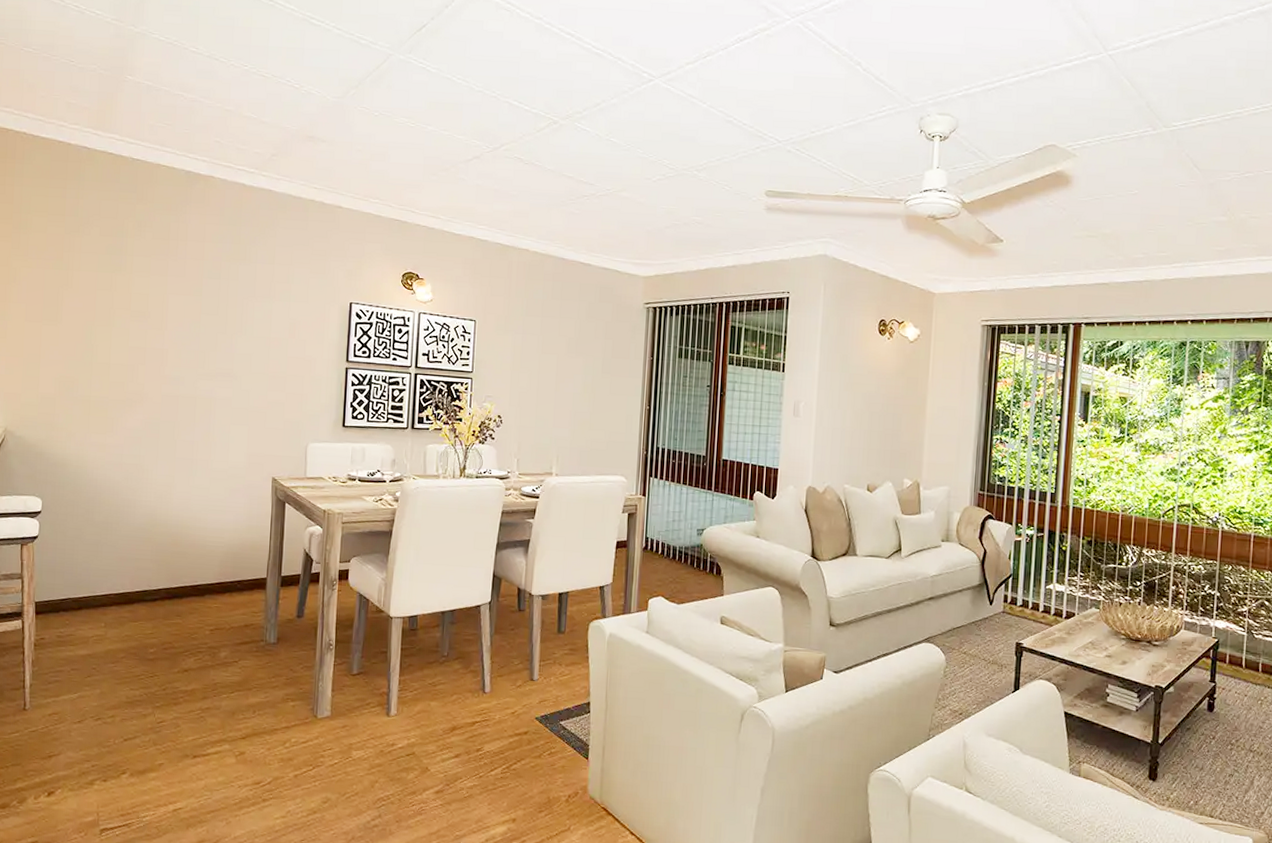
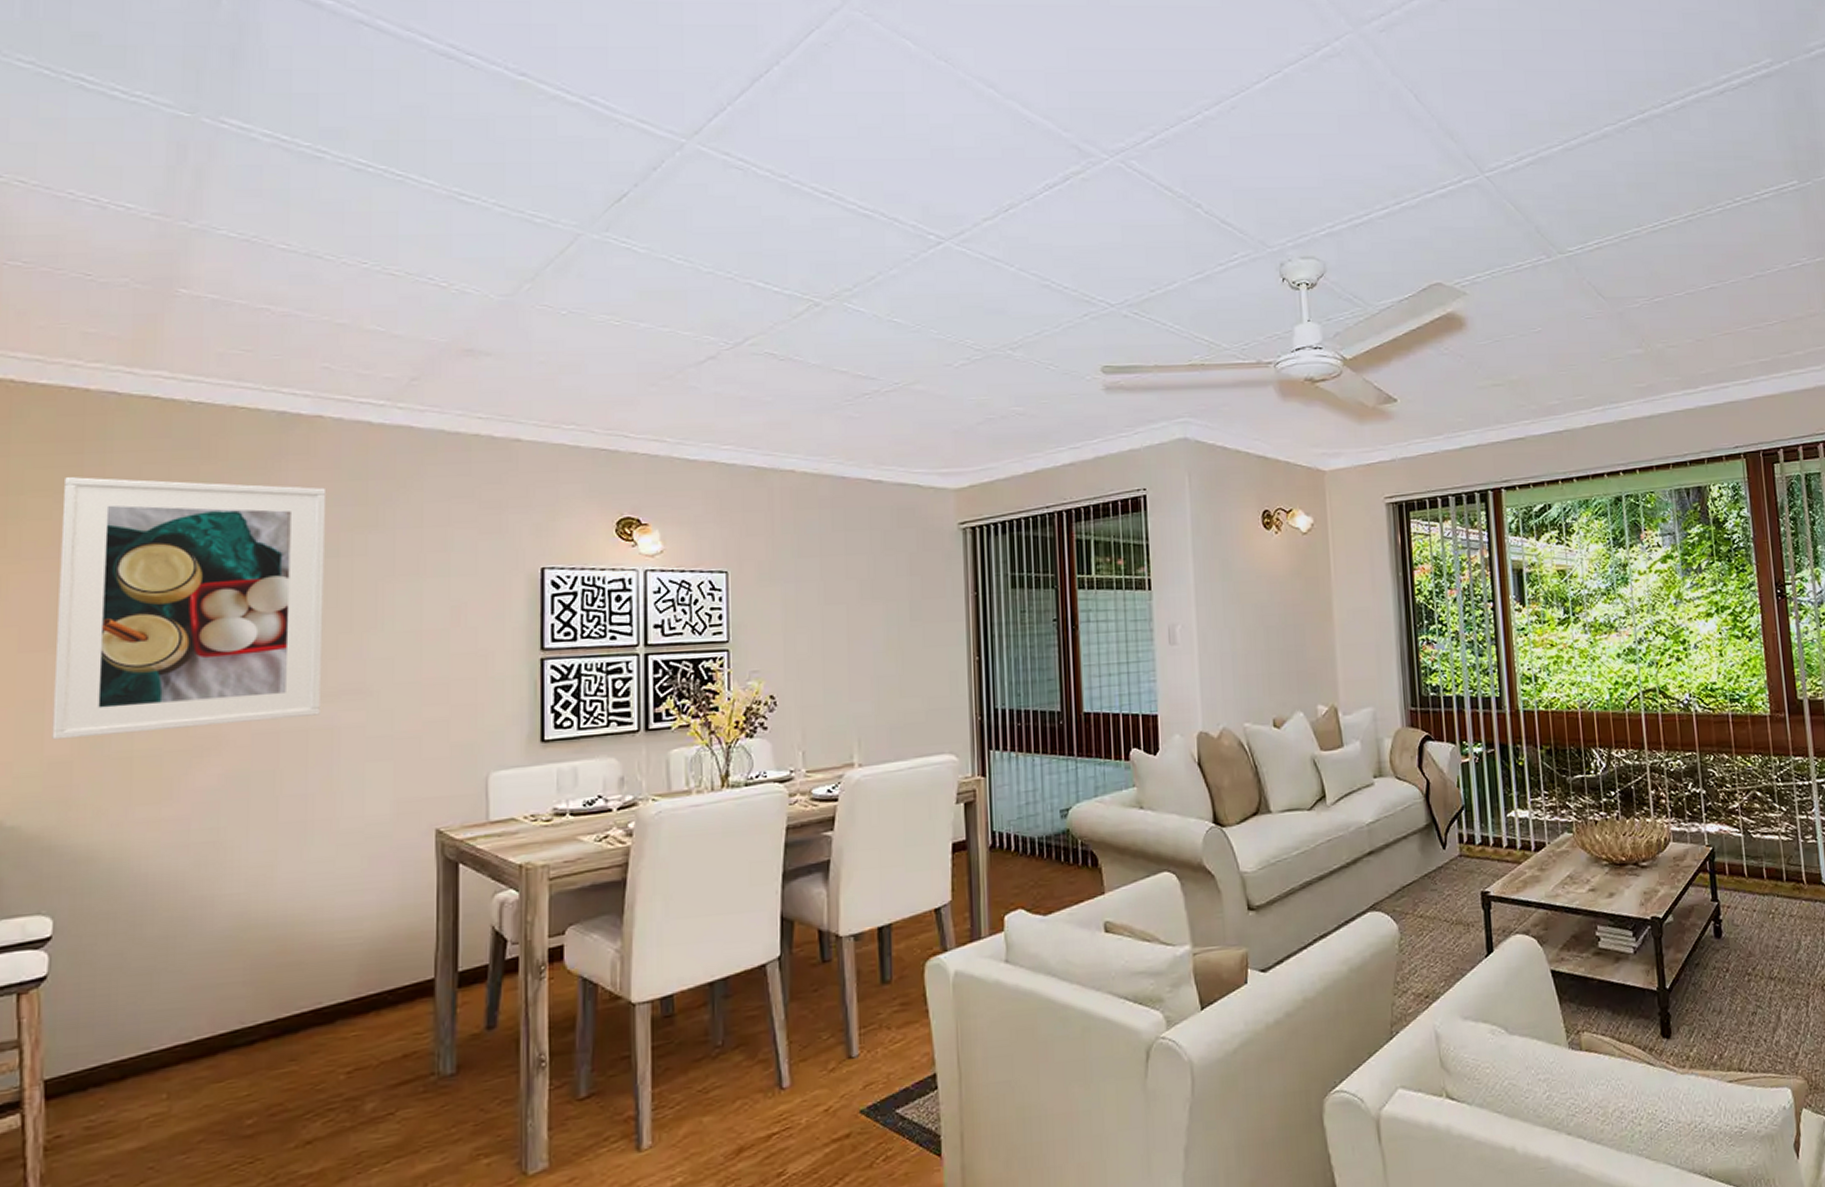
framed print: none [44,204,214,388] -> present [52,477,327,740]

